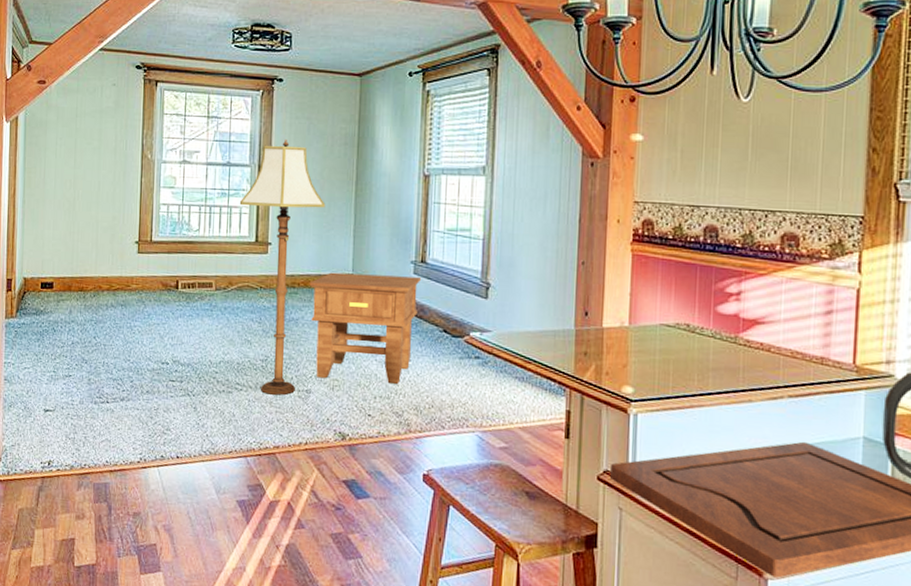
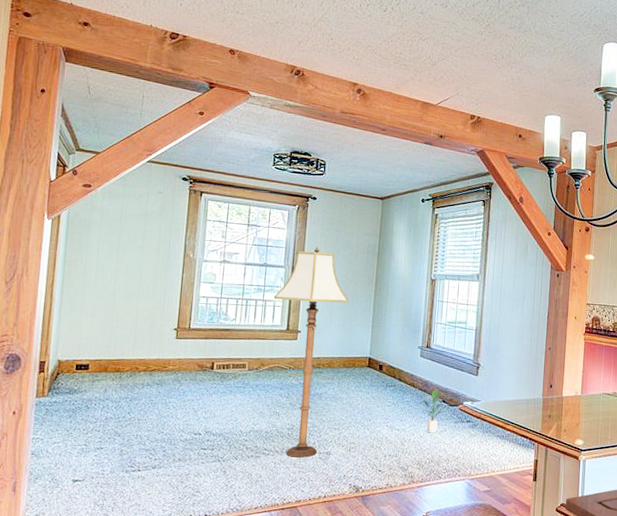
side table: present [309,272,421,384] -> none [332,355,426,444]
potted plant: none [418,315,445,371] -> present [422,389,443,433]

